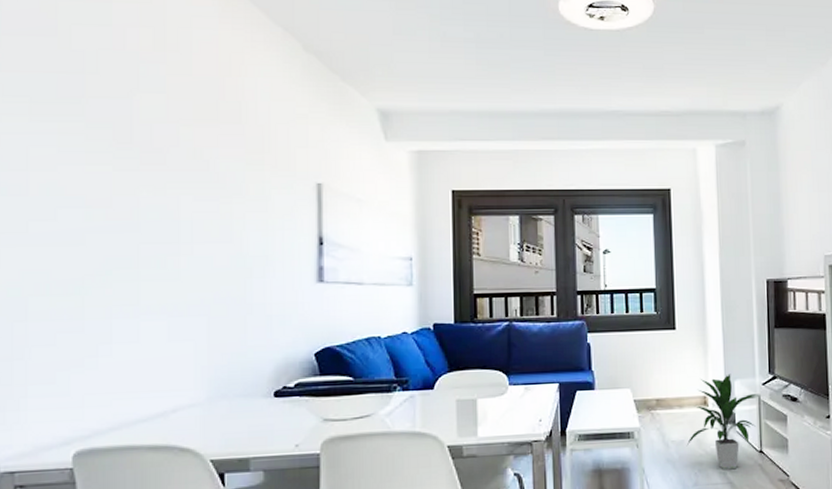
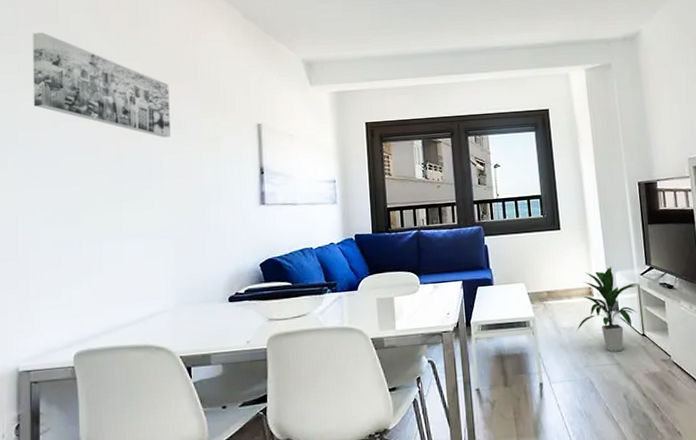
wall art: none [21,47,205,193] -> present [32,32,170,138]

